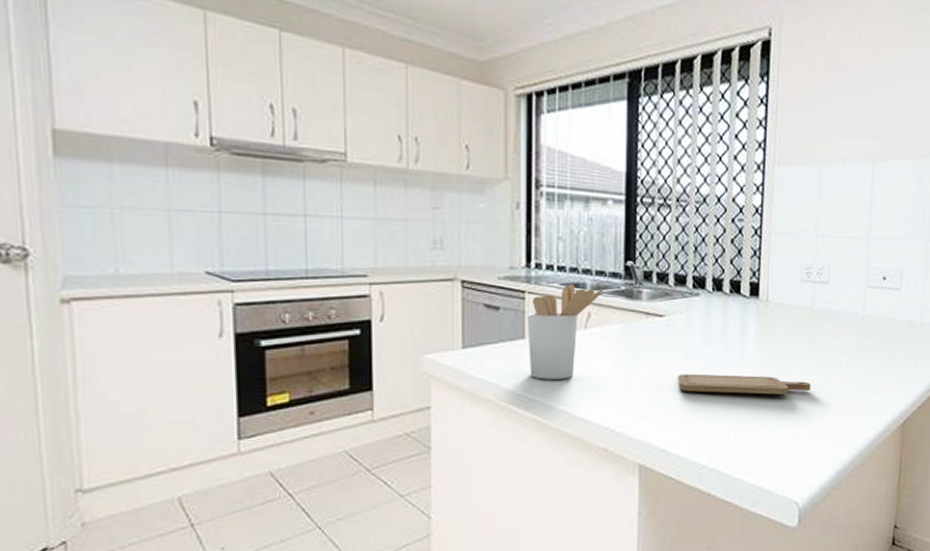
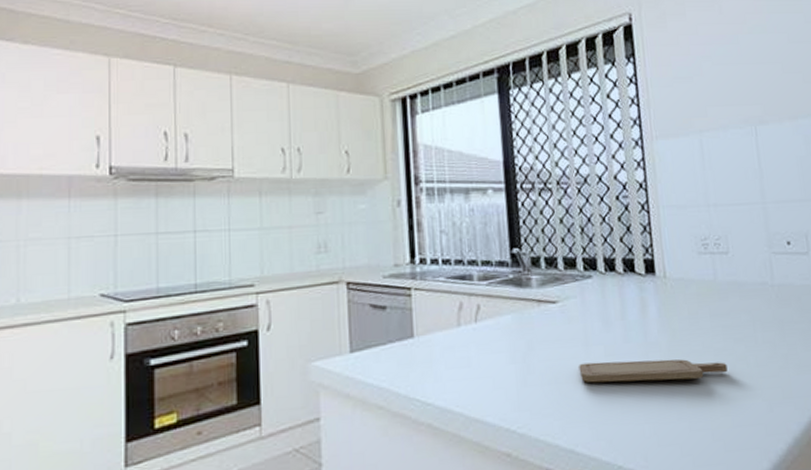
utensil holder: present [527,284,604,379] -> none [415,277,491,380]

